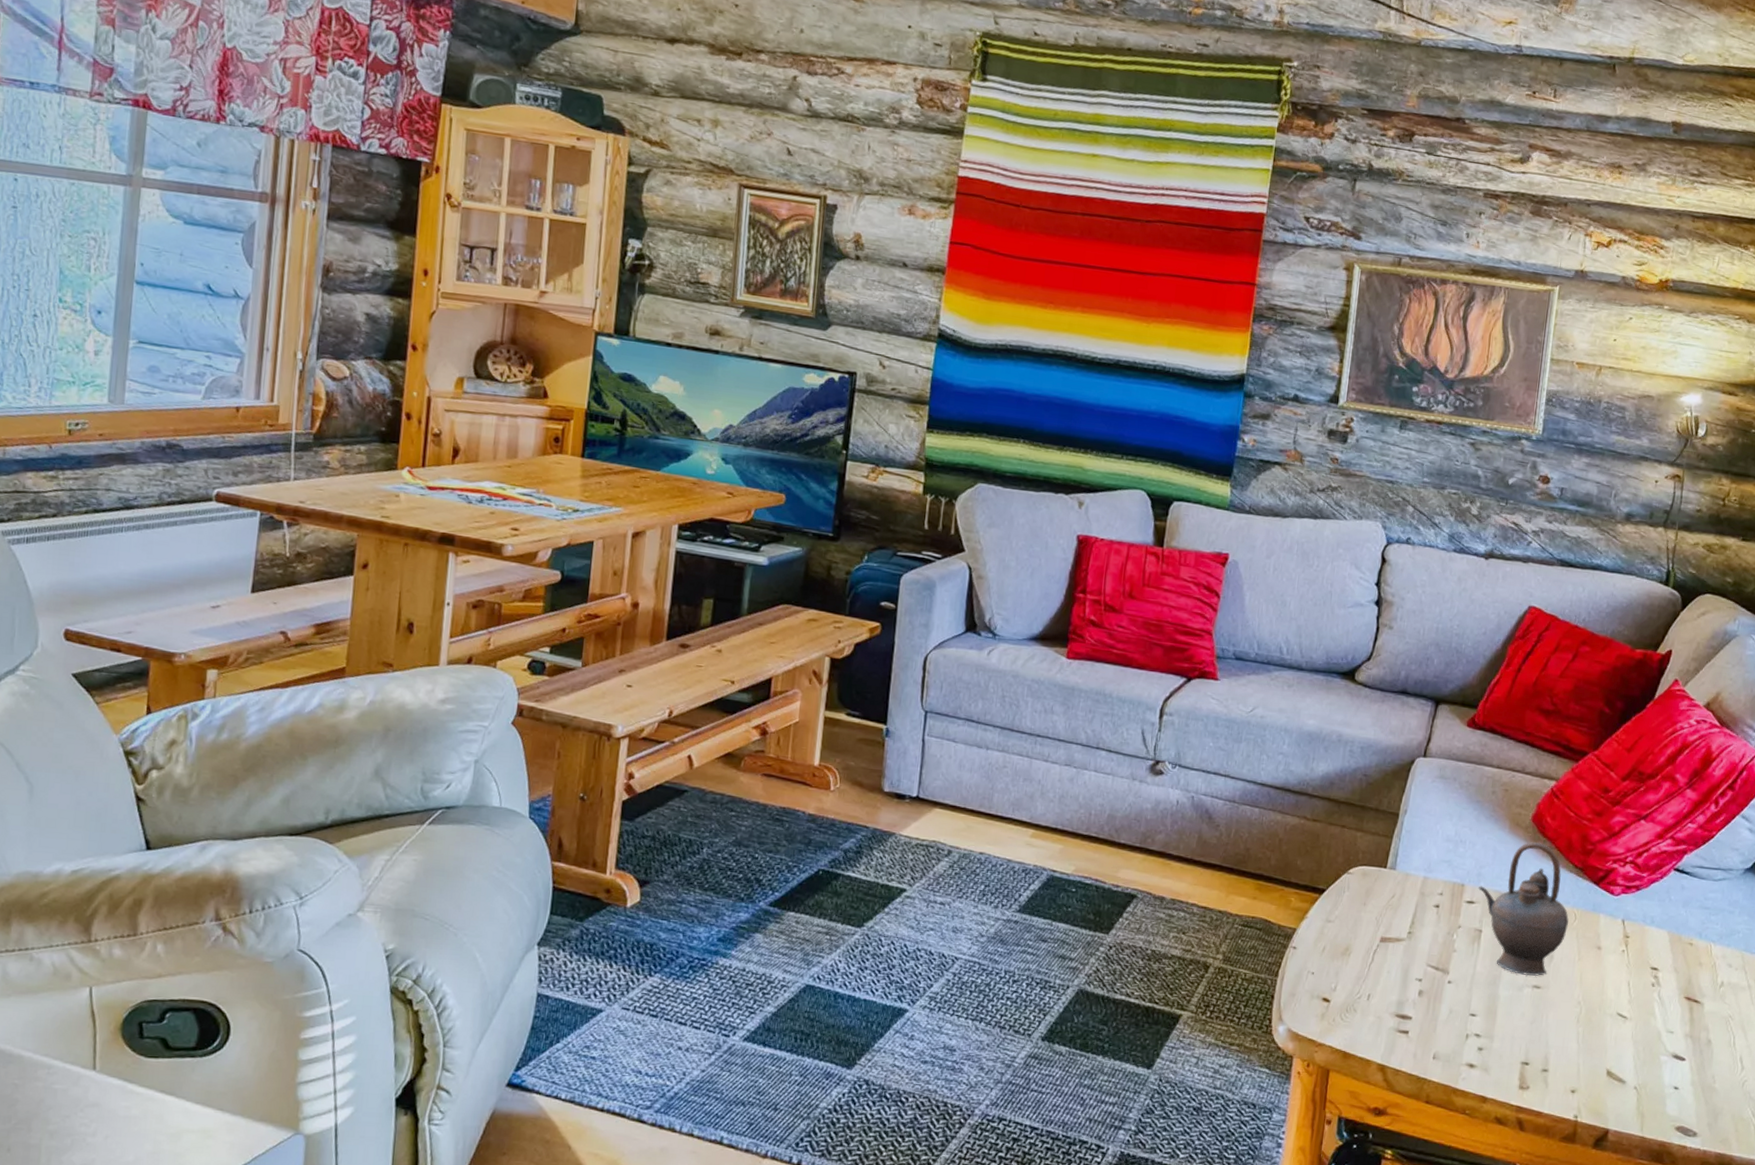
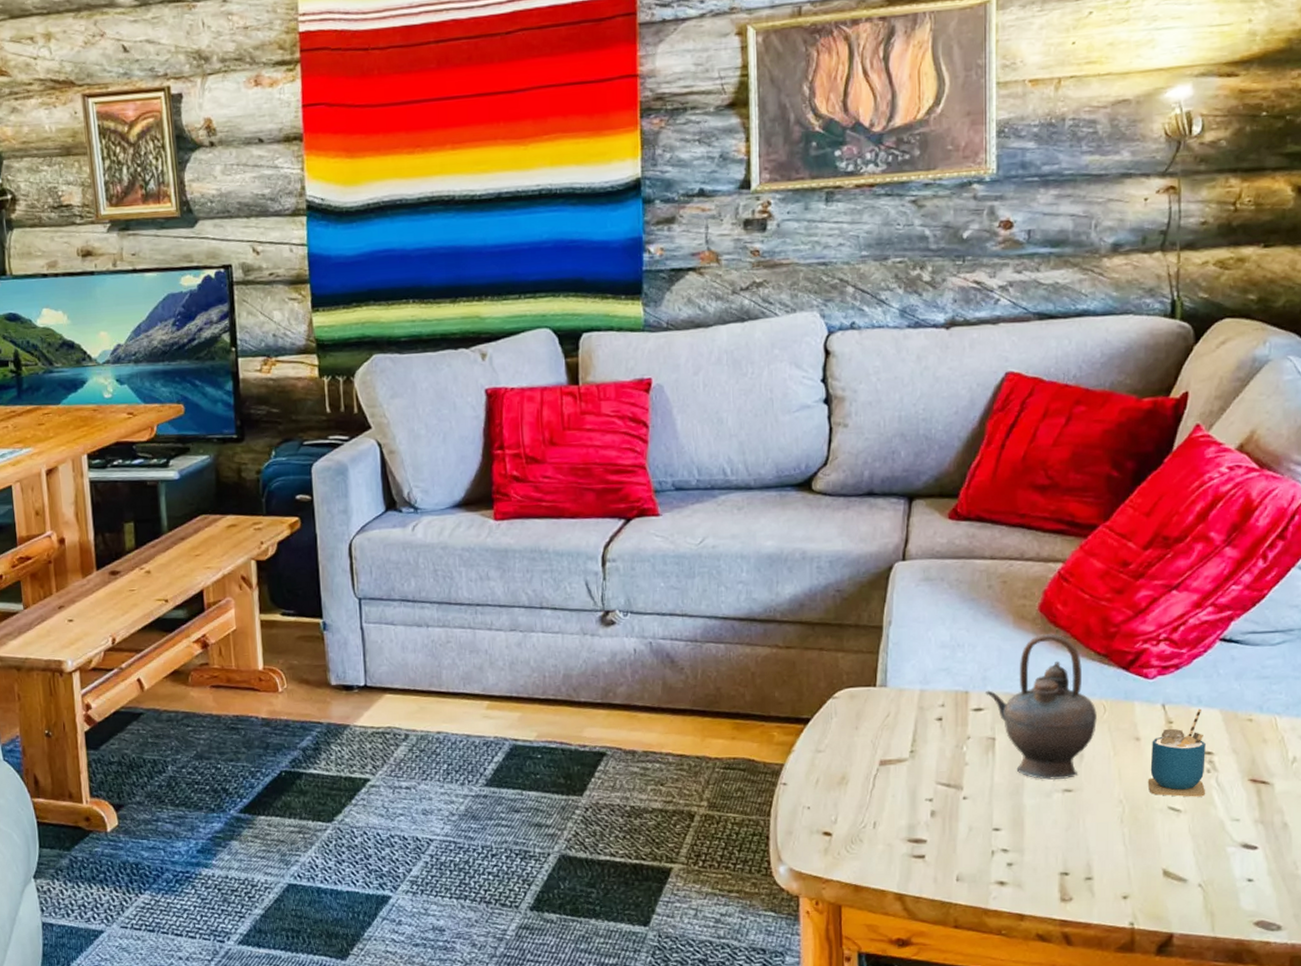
cup: none [1603,928,1654,1007] -> present [1147,708,1206,797]

